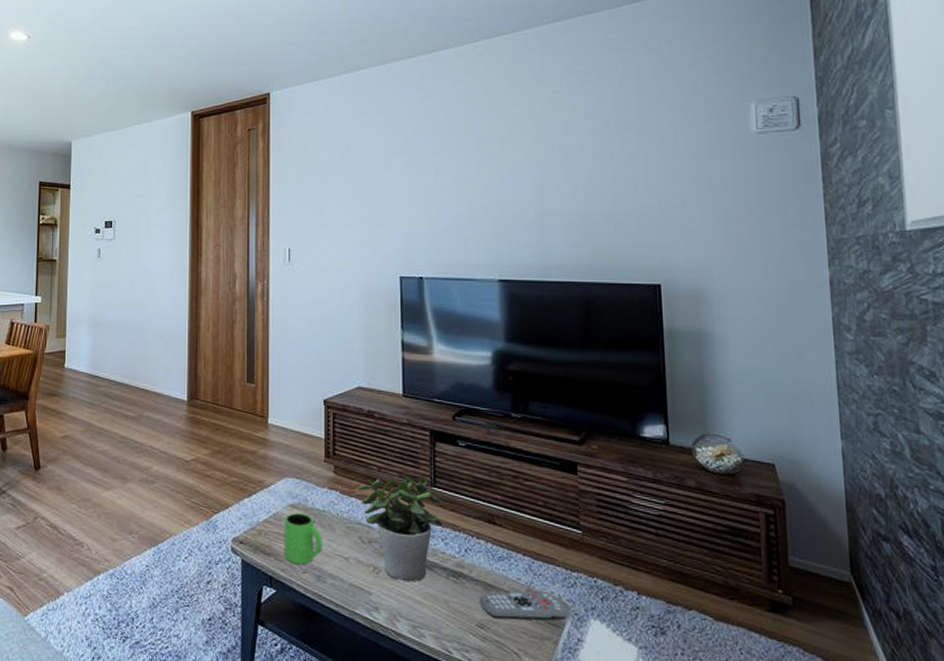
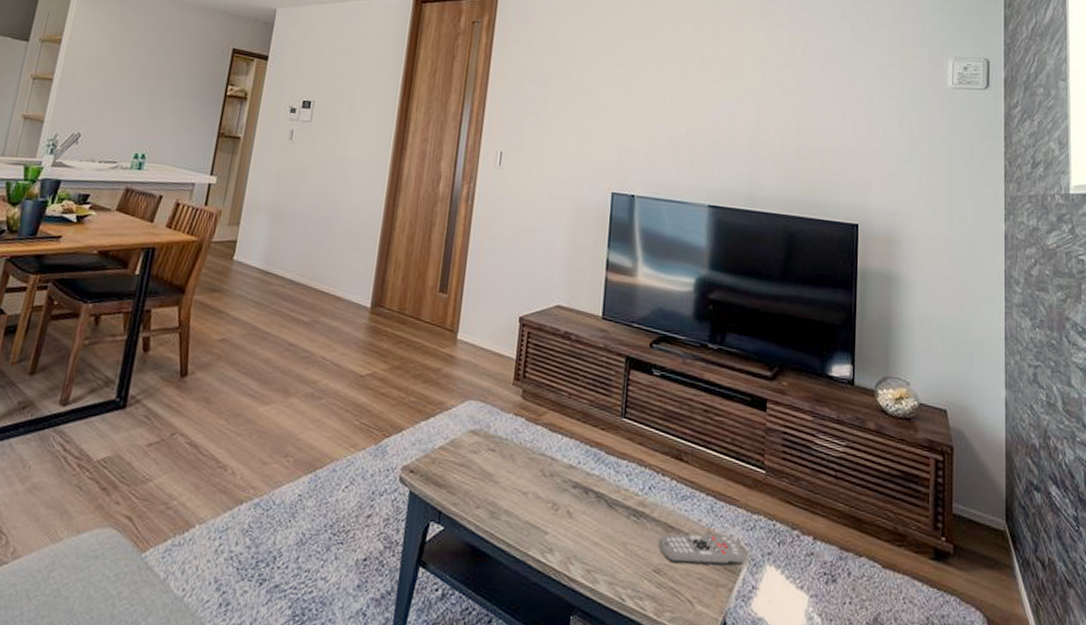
mug: present [284,513,323,565] -> none [458,440,502,499]
potted plant: present [356,473,444,582] -> none [543,401,633,521]

